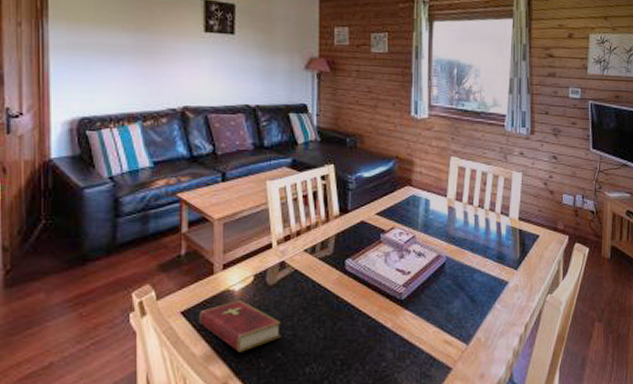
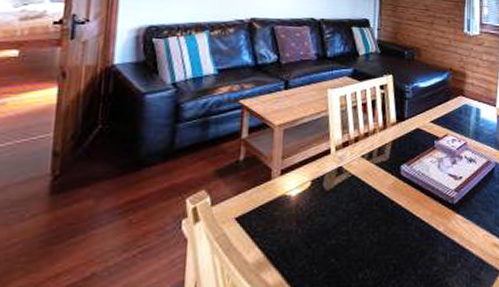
hardcover book: present [199,300,281,352] -> none [254,206,336,259]

